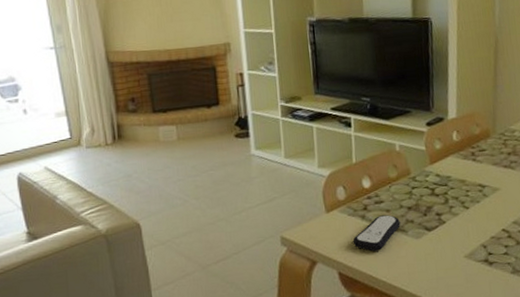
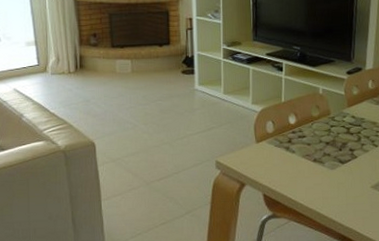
remote control: present [352,215,401,252] -> none [277,148,319,178]

